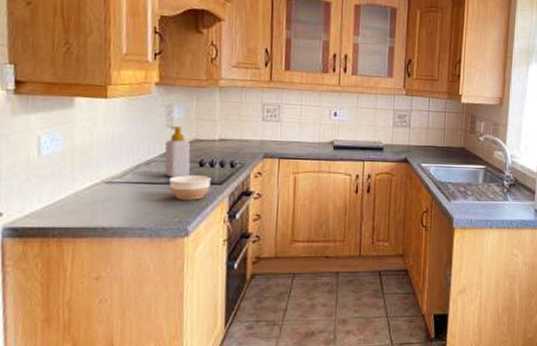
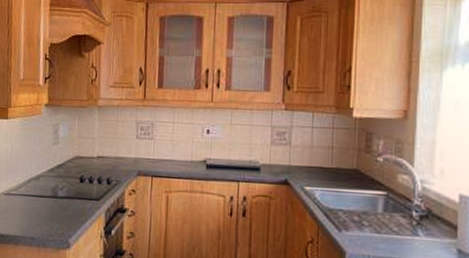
soap bottle: present [164,126,191,178] -> none [50,144,73,192]
bowl: present [168,175,211,200] -> none [54,190,90,214]

